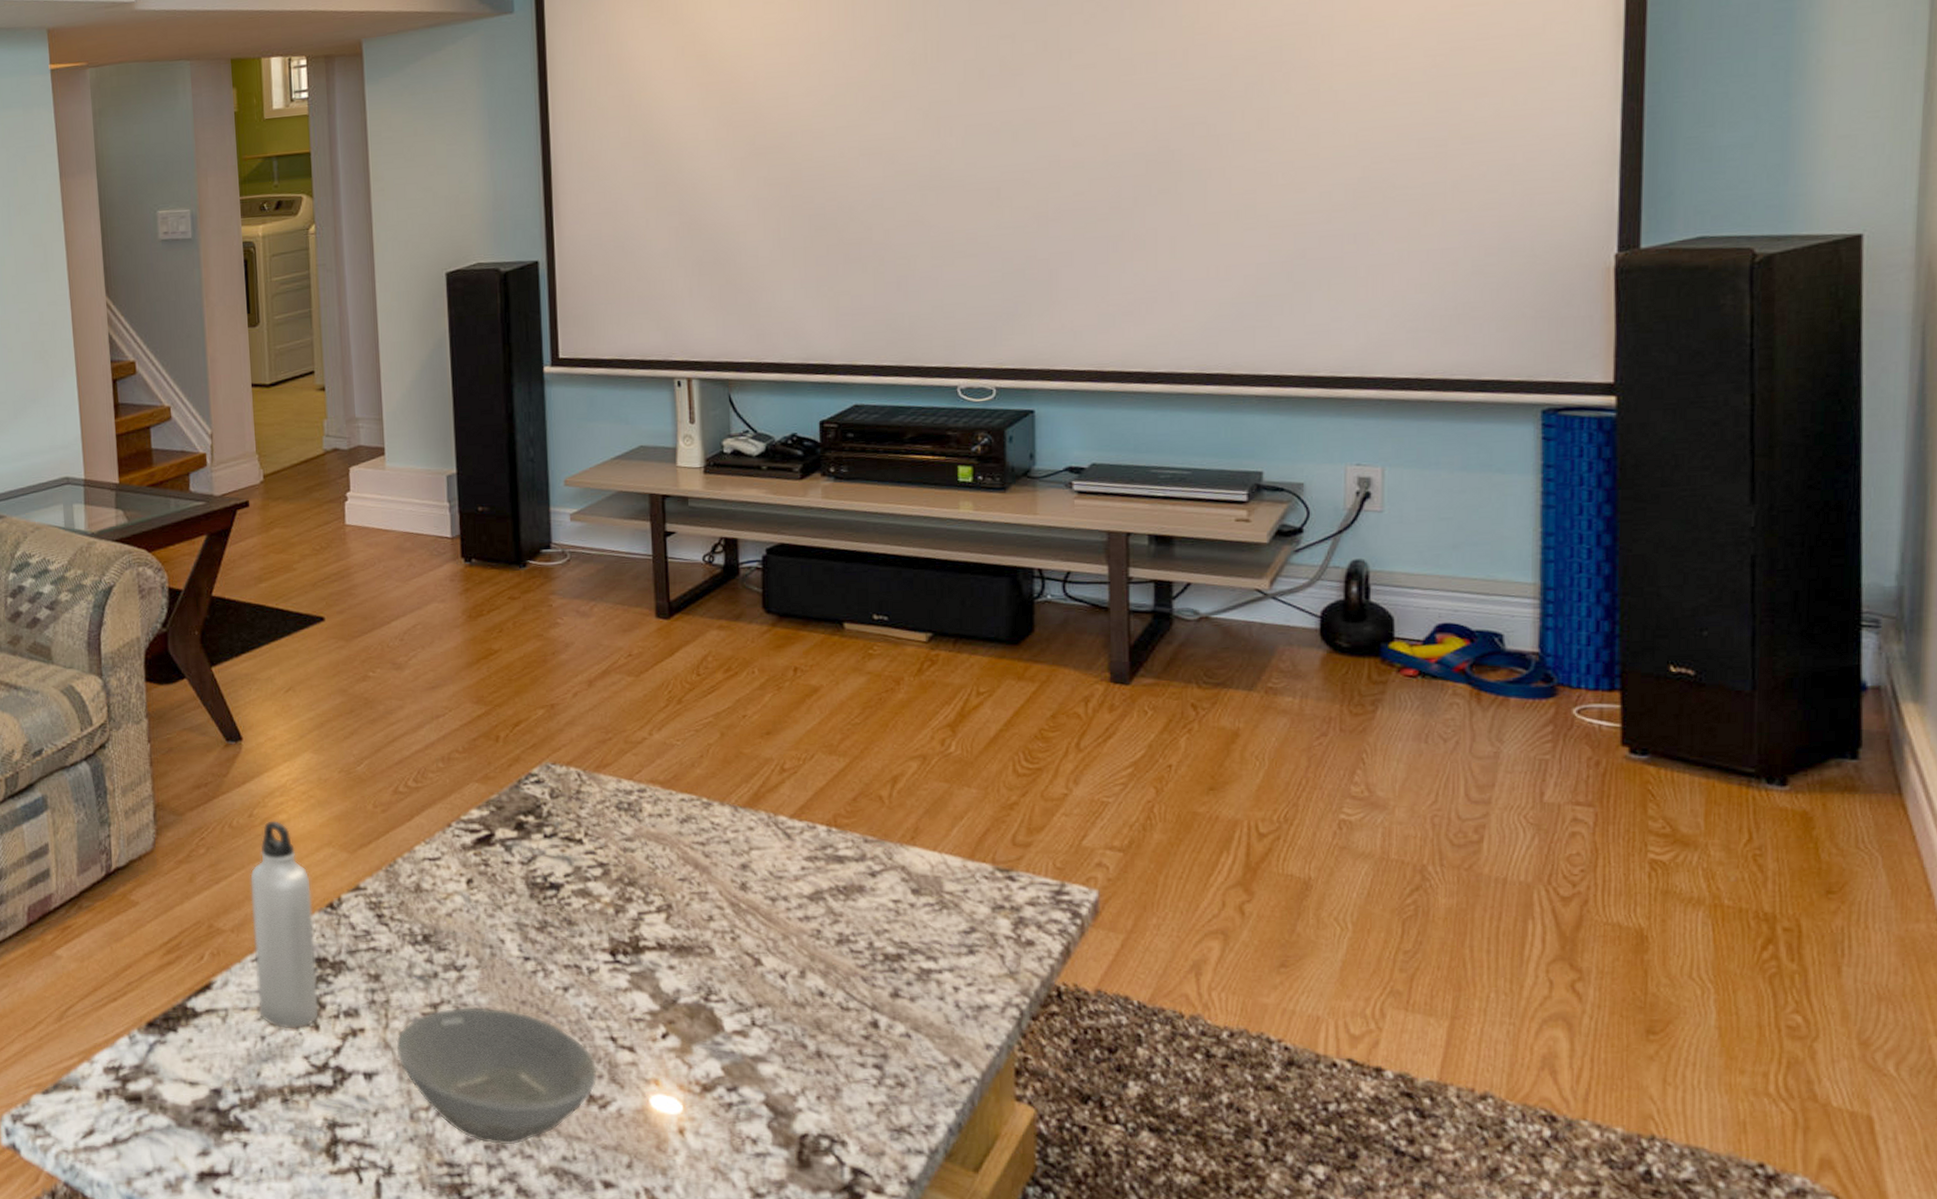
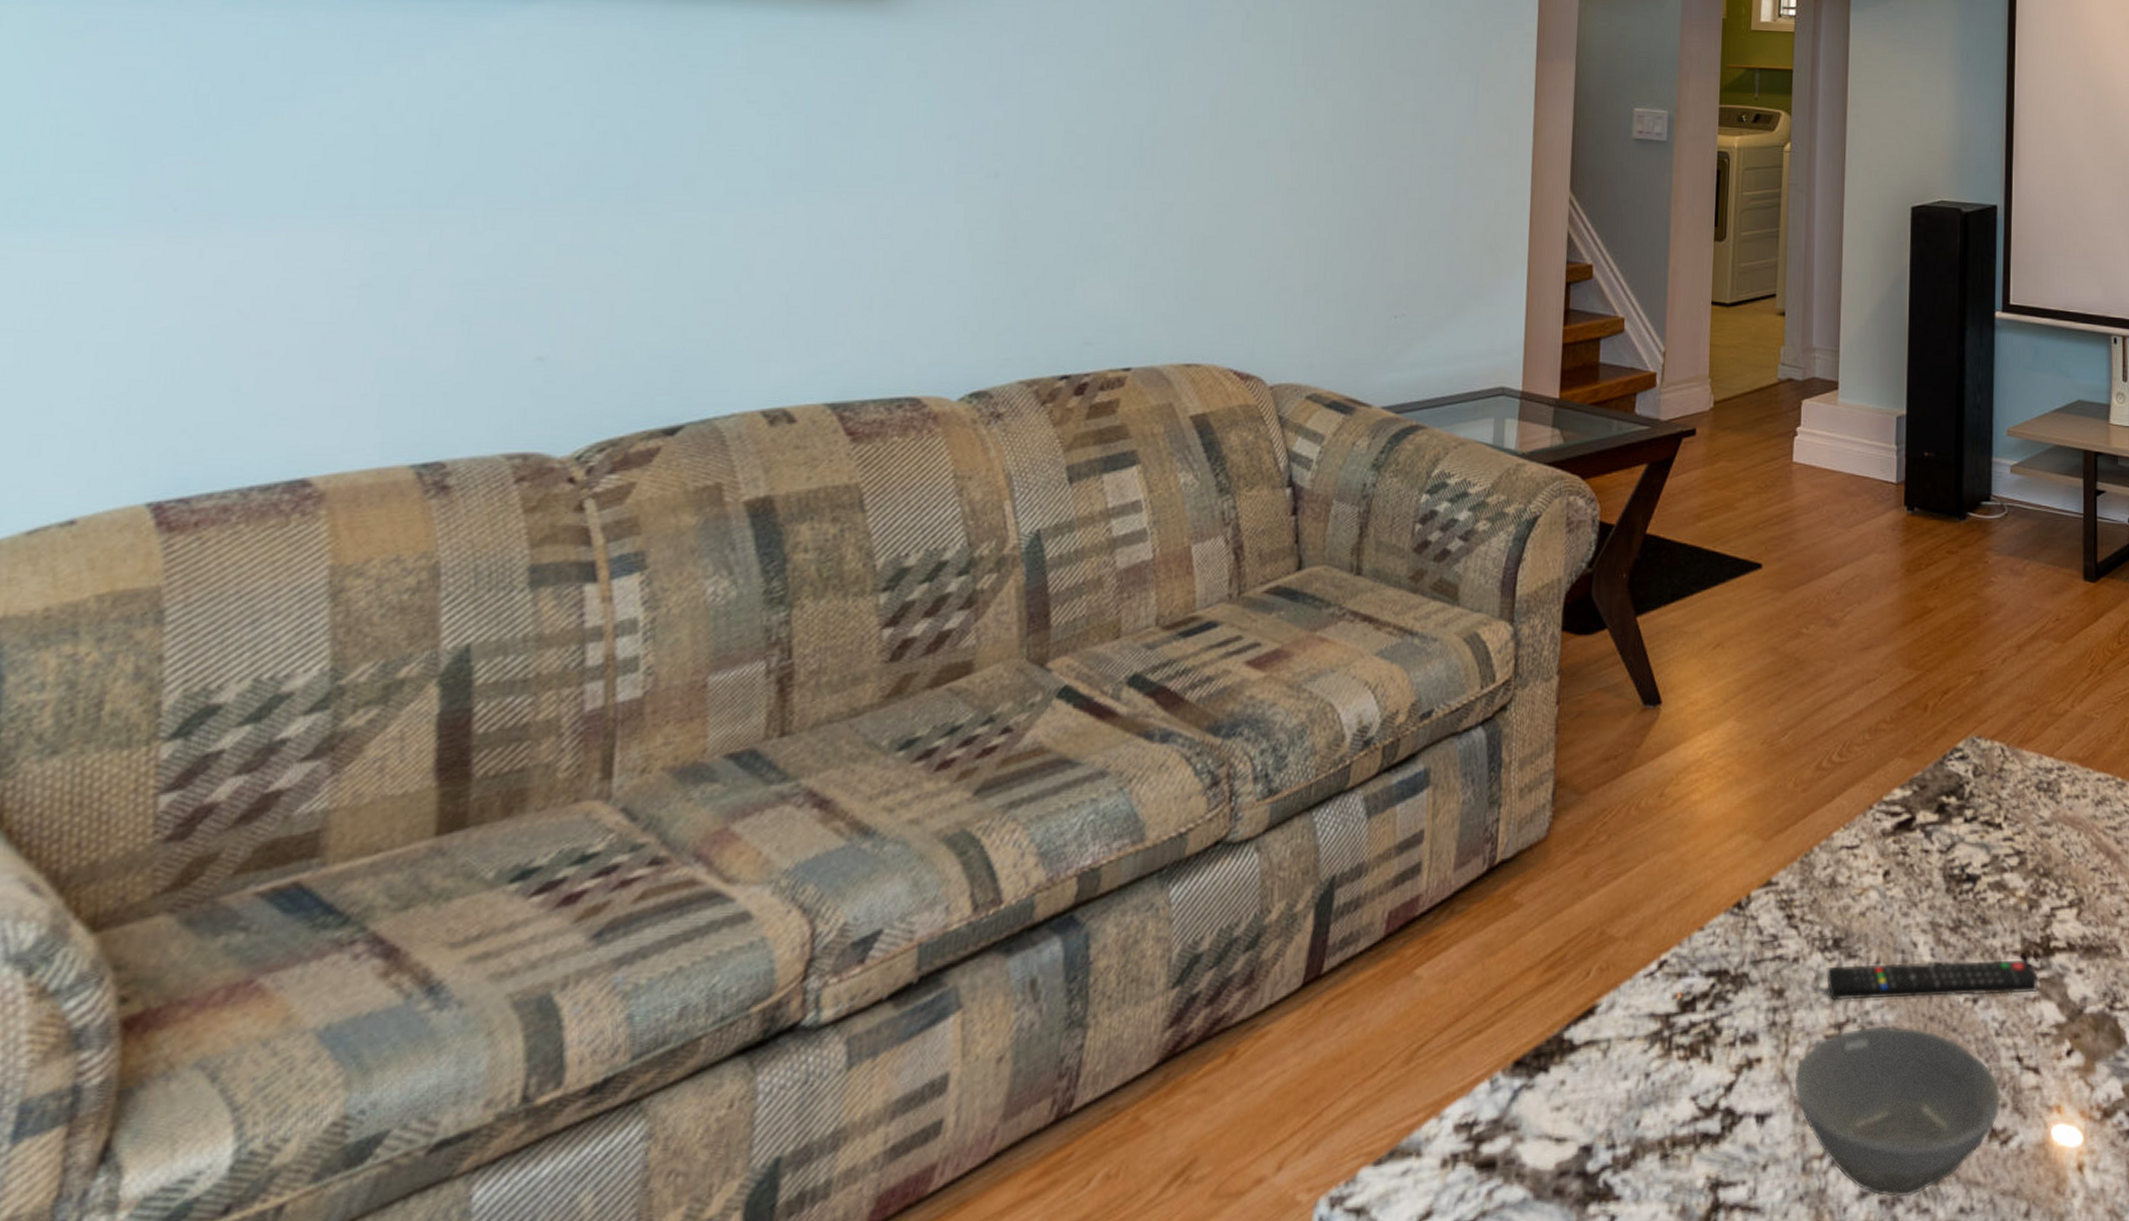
water bottle: present [250,821,319,1028] -> none [1646,801,1719,1061]
remote control: none [419,956,628,985] -> present [1826,960,2038,1001]

